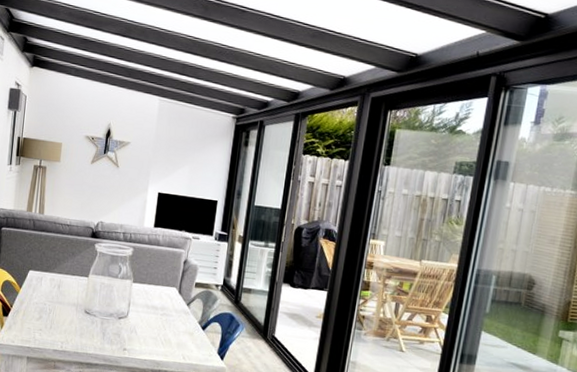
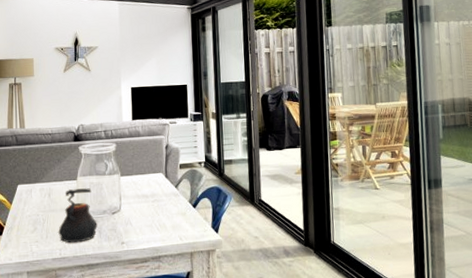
teapot: none [62,285,102,340] -> present [58,187,97,244]

